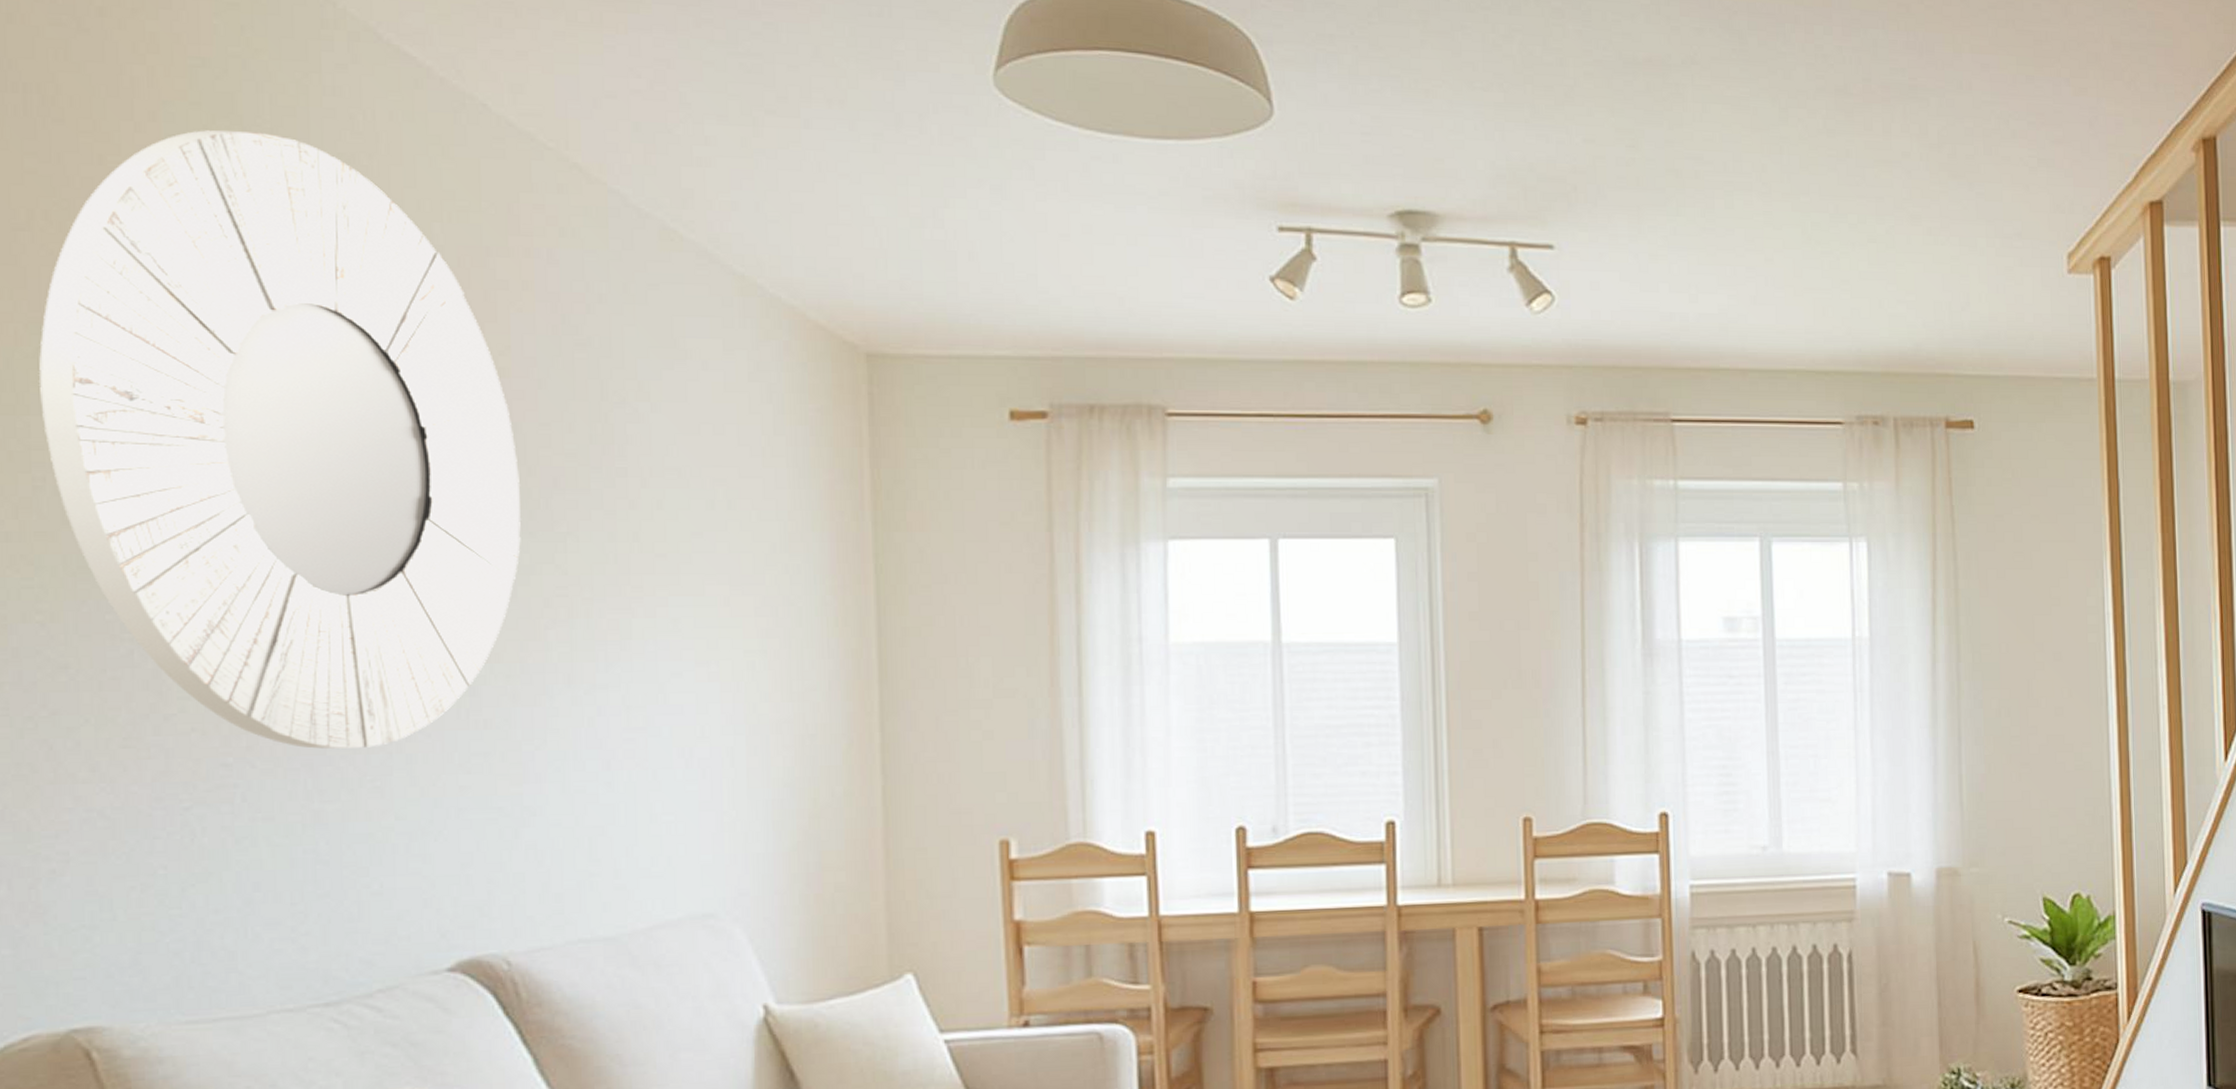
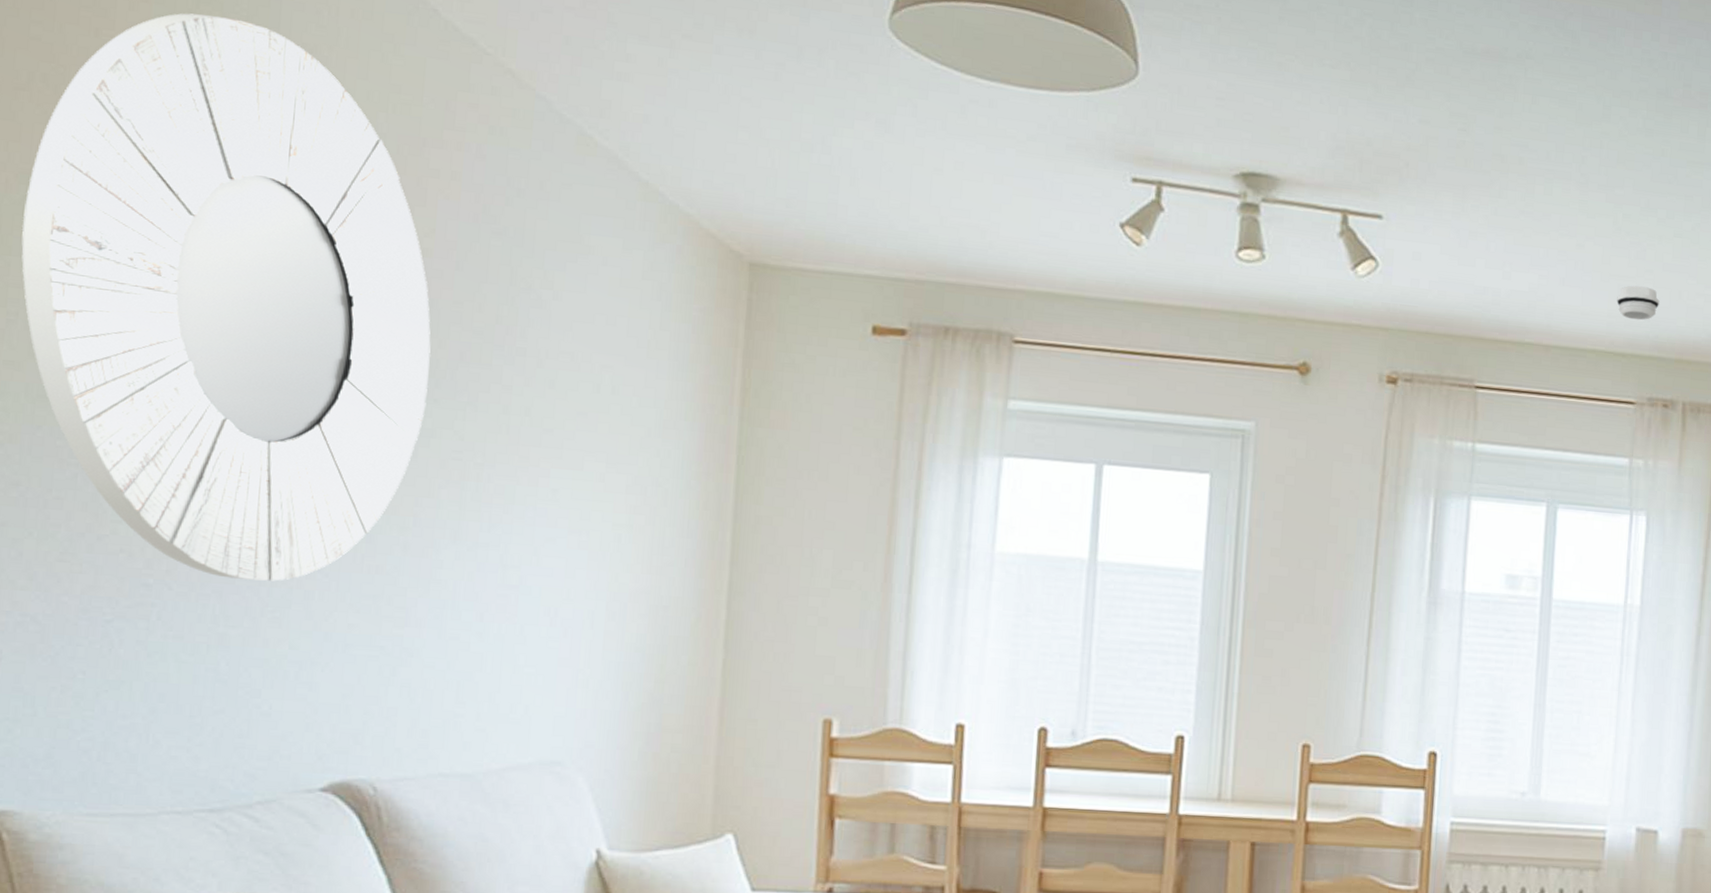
smoke detector: none [1813,298,1859,334] -> present [1617,285,1660,320]

